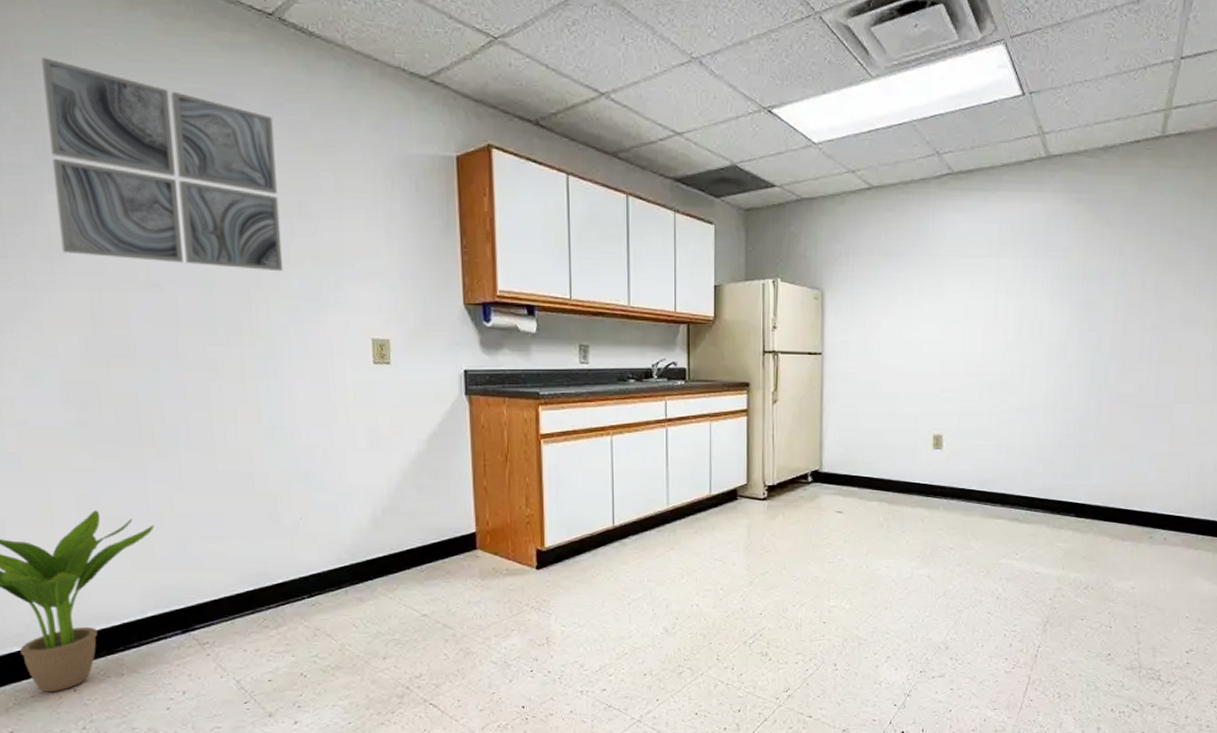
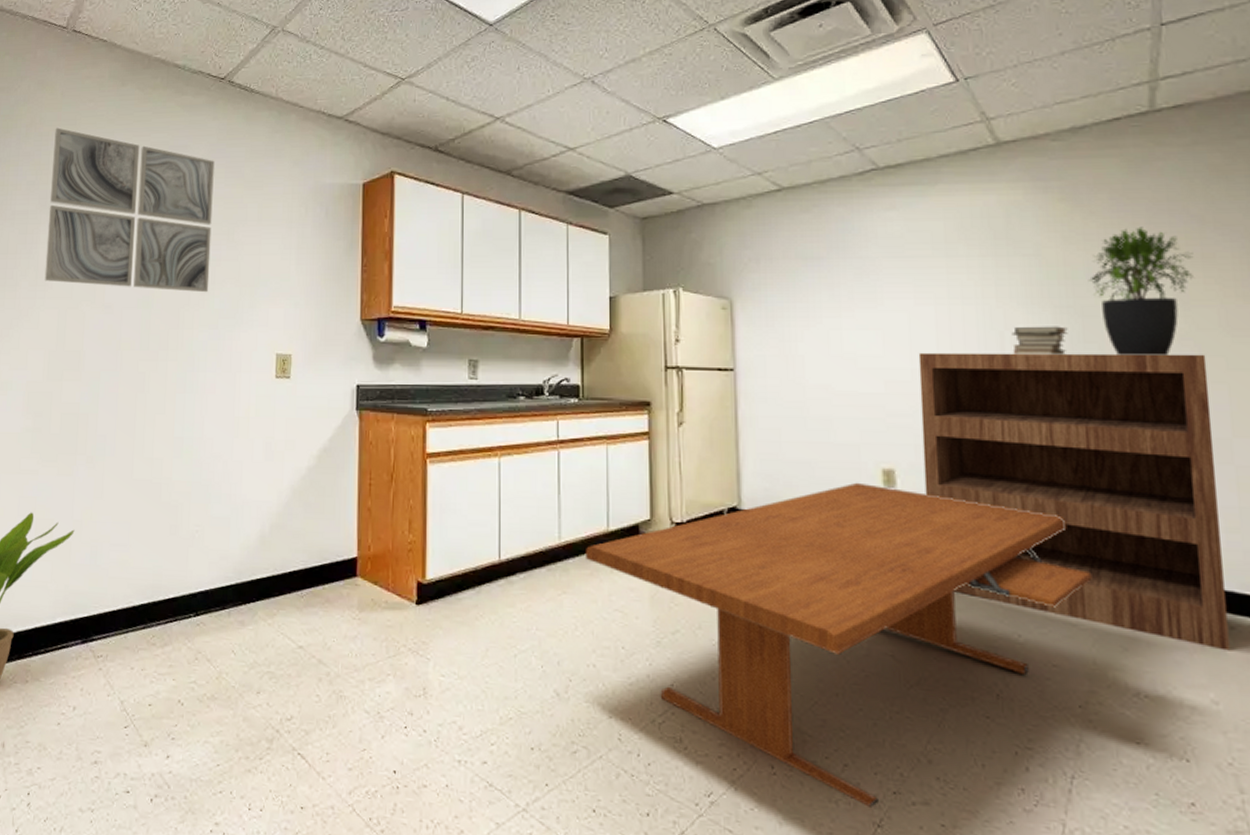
table: none [691,446,1070,684] -> present [586,482,1092,807]
bookshelf: none [963,339,1167,553] -> present [918,352,1230,651]
book stack: none [1038,317,1079,341] -> present [1011,326,1068,355]
potted plant: none [1099,236,1172,341] -> present [1089,226,1194,355]

